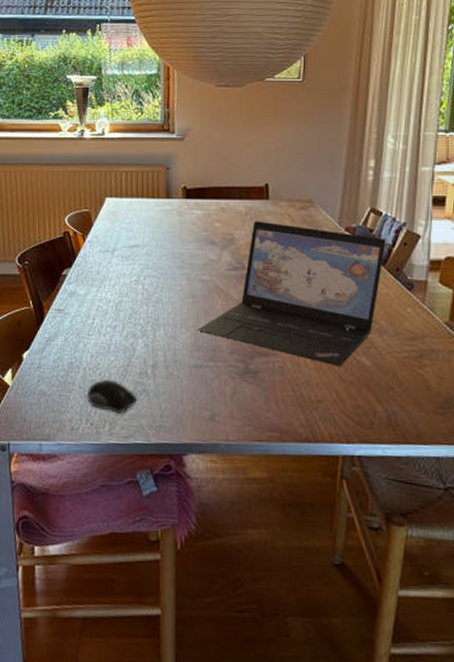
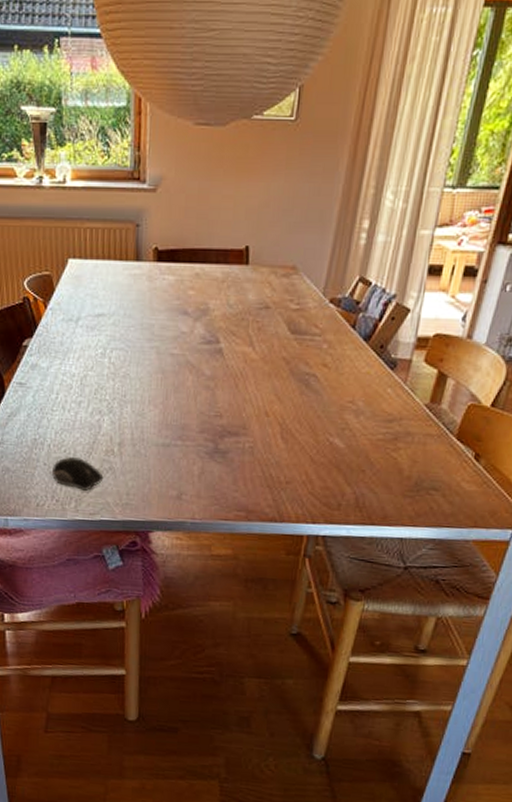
laptop: present [198,221,386,367] -> none [166,289,373,448]

